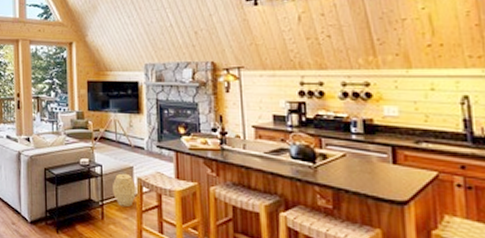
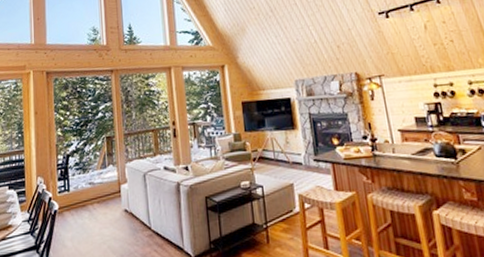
woven basket: present [113,173,136,207] -> none [275,191,299,227]

